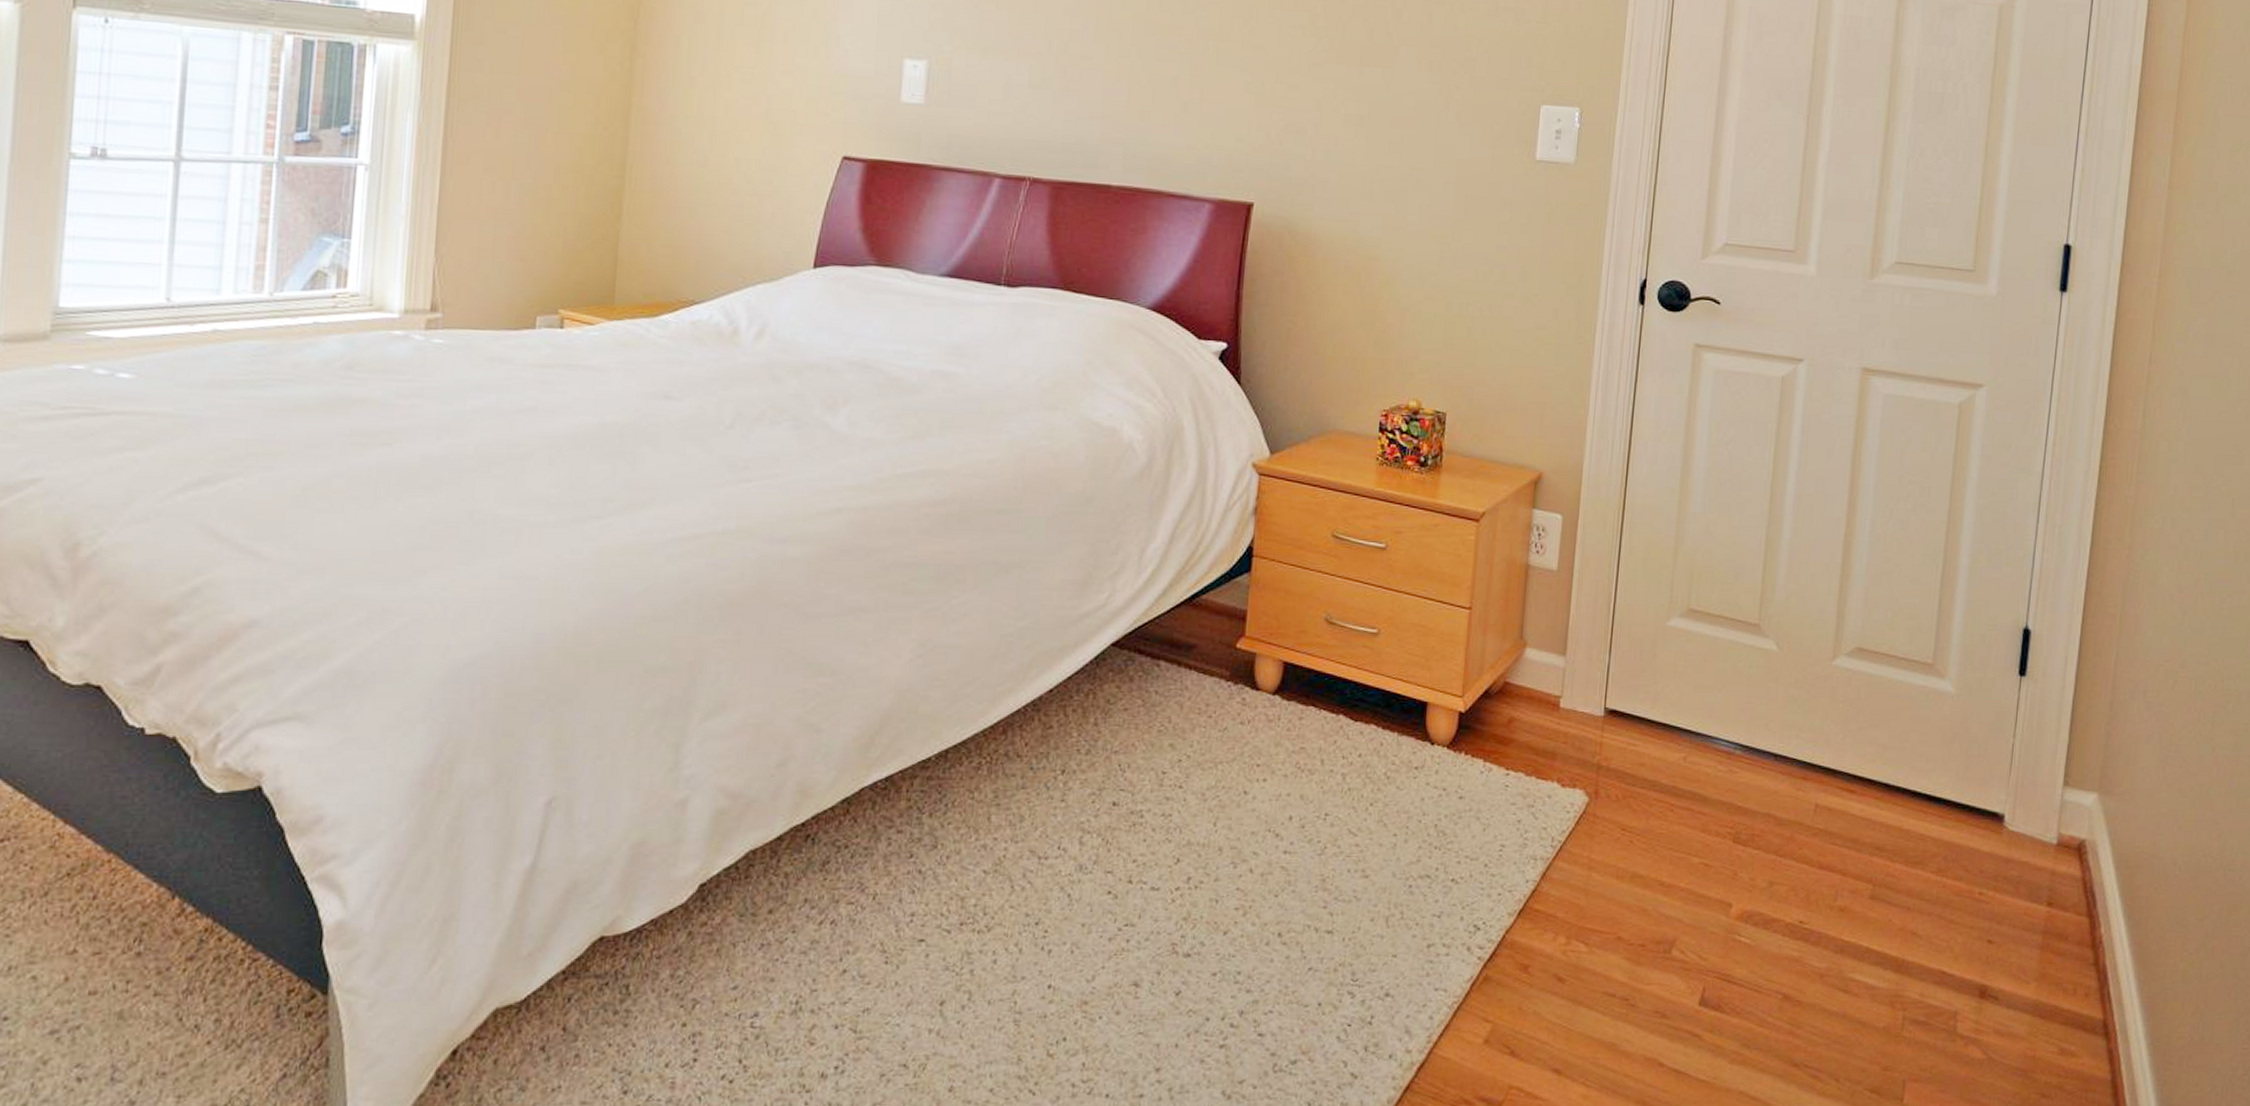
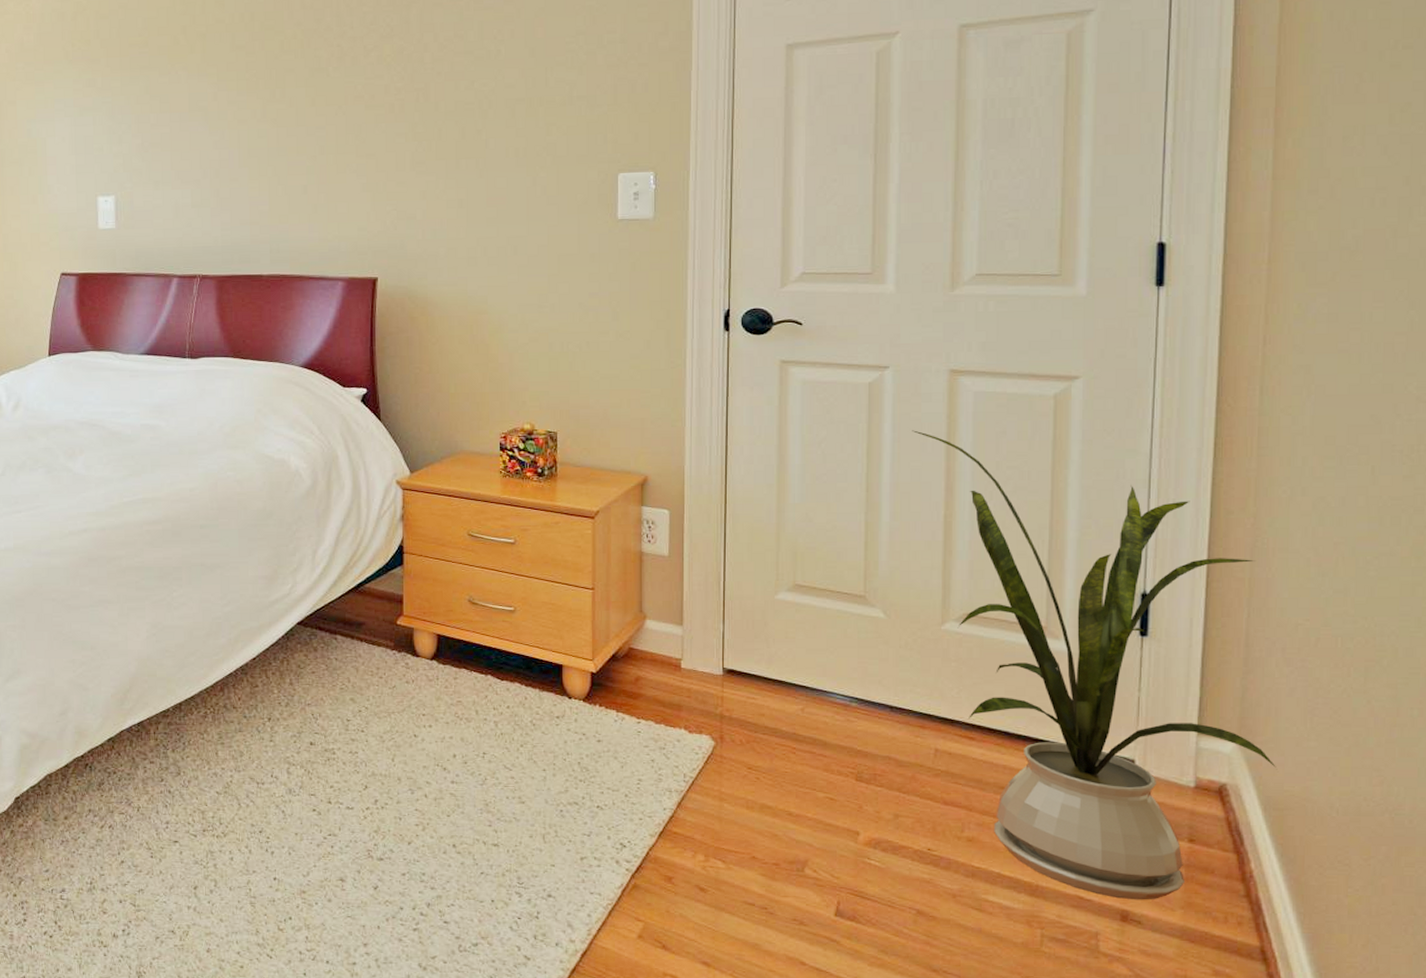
house plant: none [1820,434,2131,973] -> present [912,430,1278,900]

